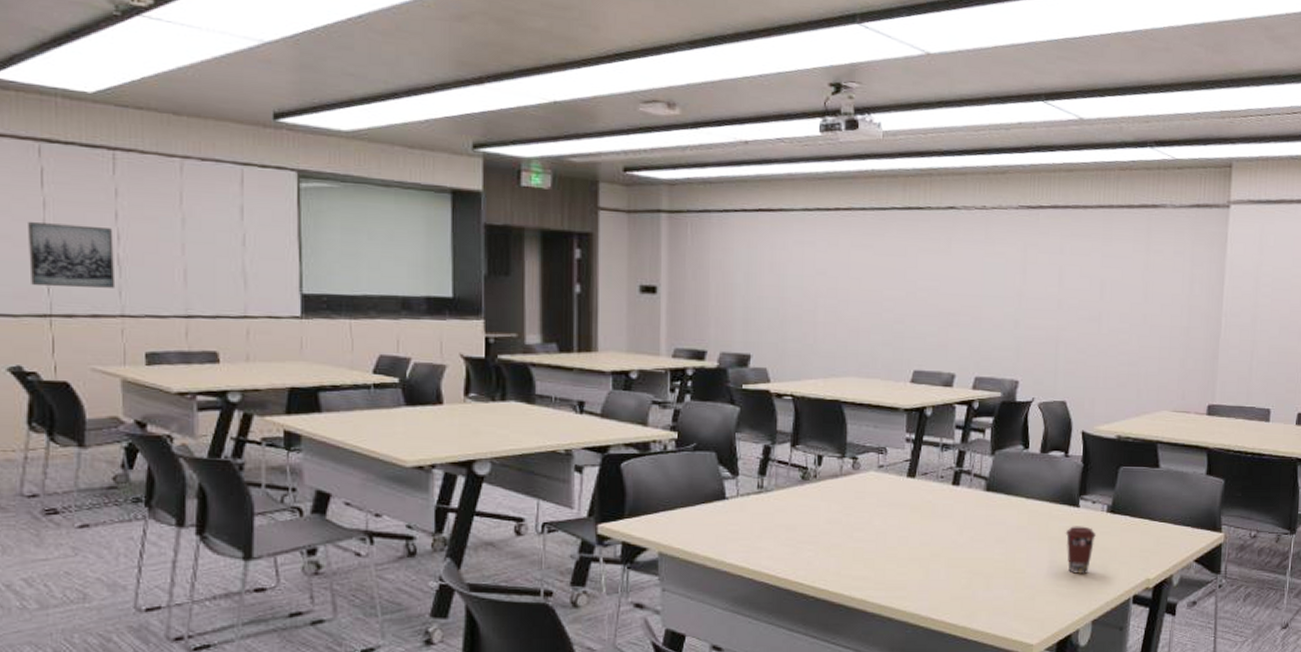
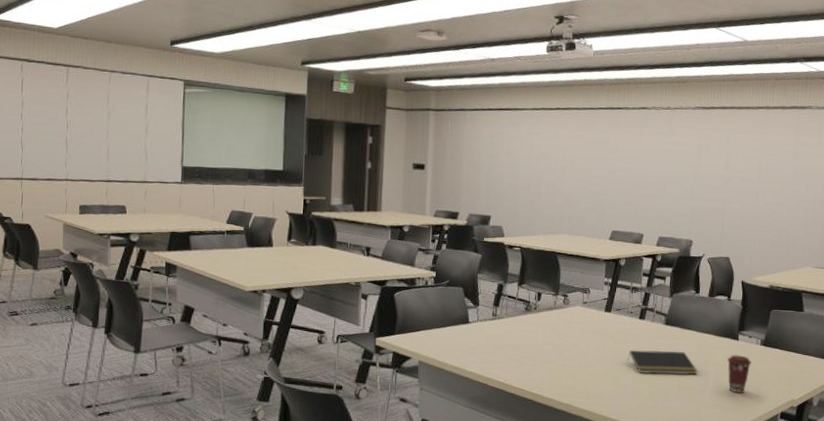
wall art: present [26,221,116,288] -> none [11,114,64,161]
notepad: none [939,524,1029,556] -> present [628,350,698,376]

